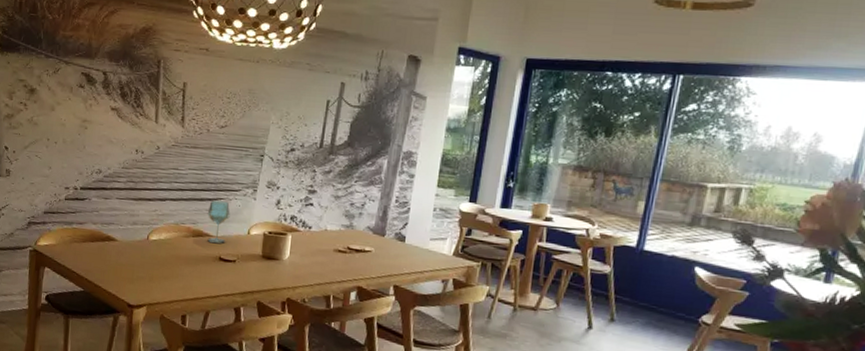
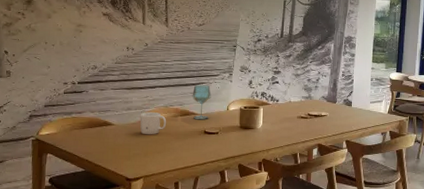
mug: none [146,229,177,257] -> present [139,112,167,135]

